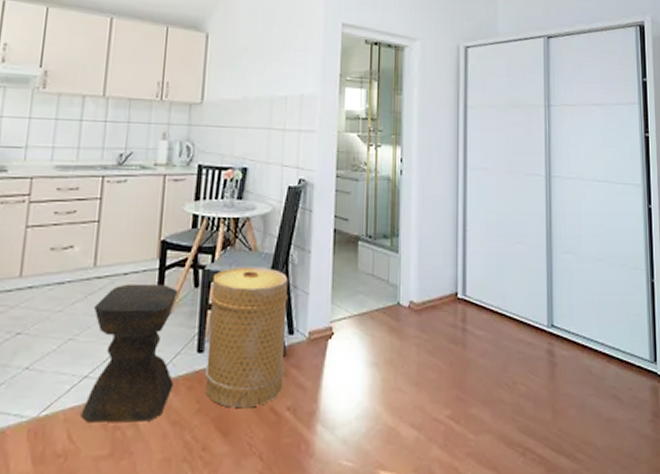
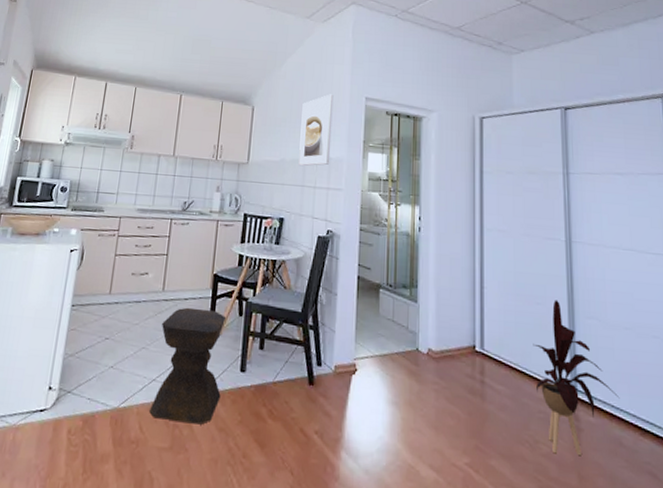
basket: present [204,267,289,409] -> none [246,302,318,427]
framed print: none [264,18,305,106] -> present [298,94,334,166]
house plant: none [513,237,591,392] -> present [533,300,620,456]

